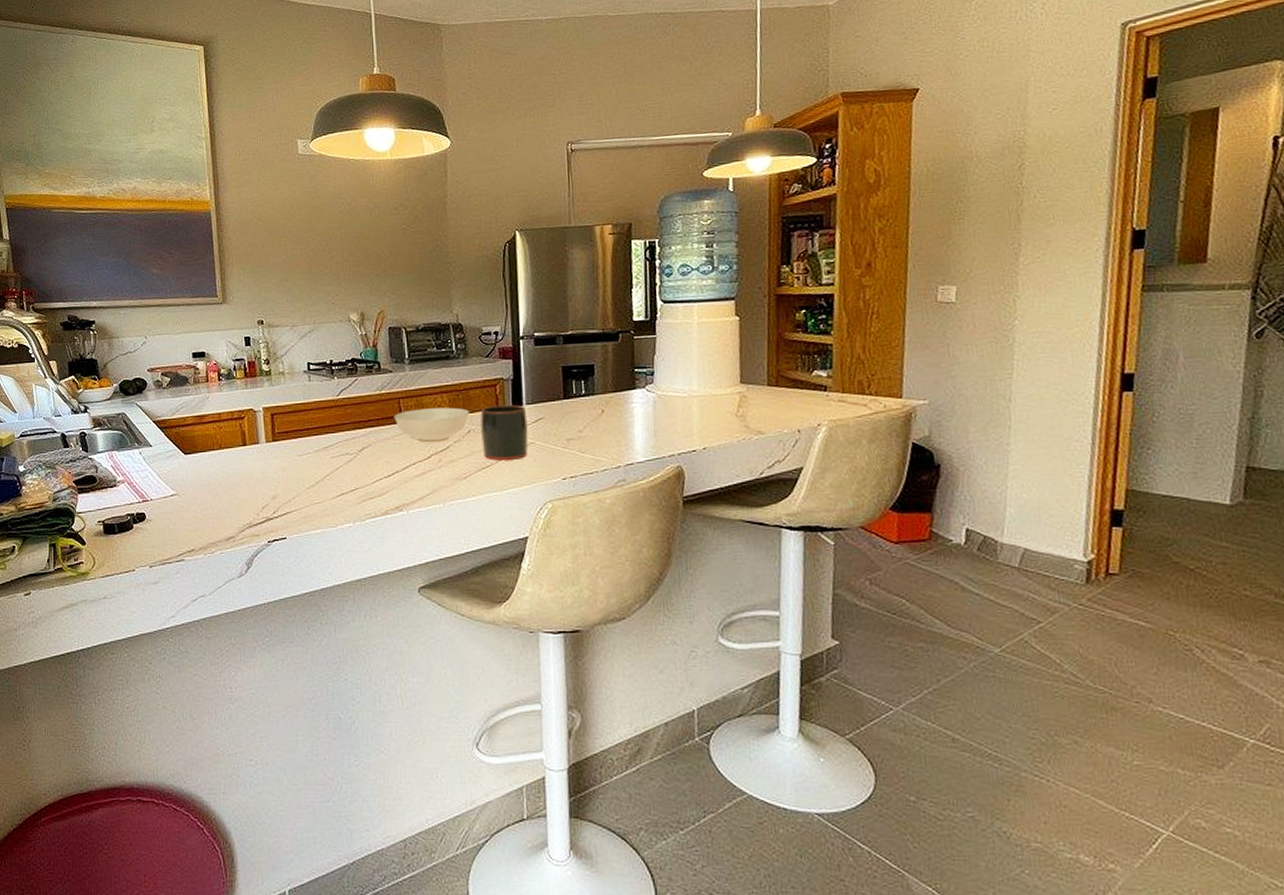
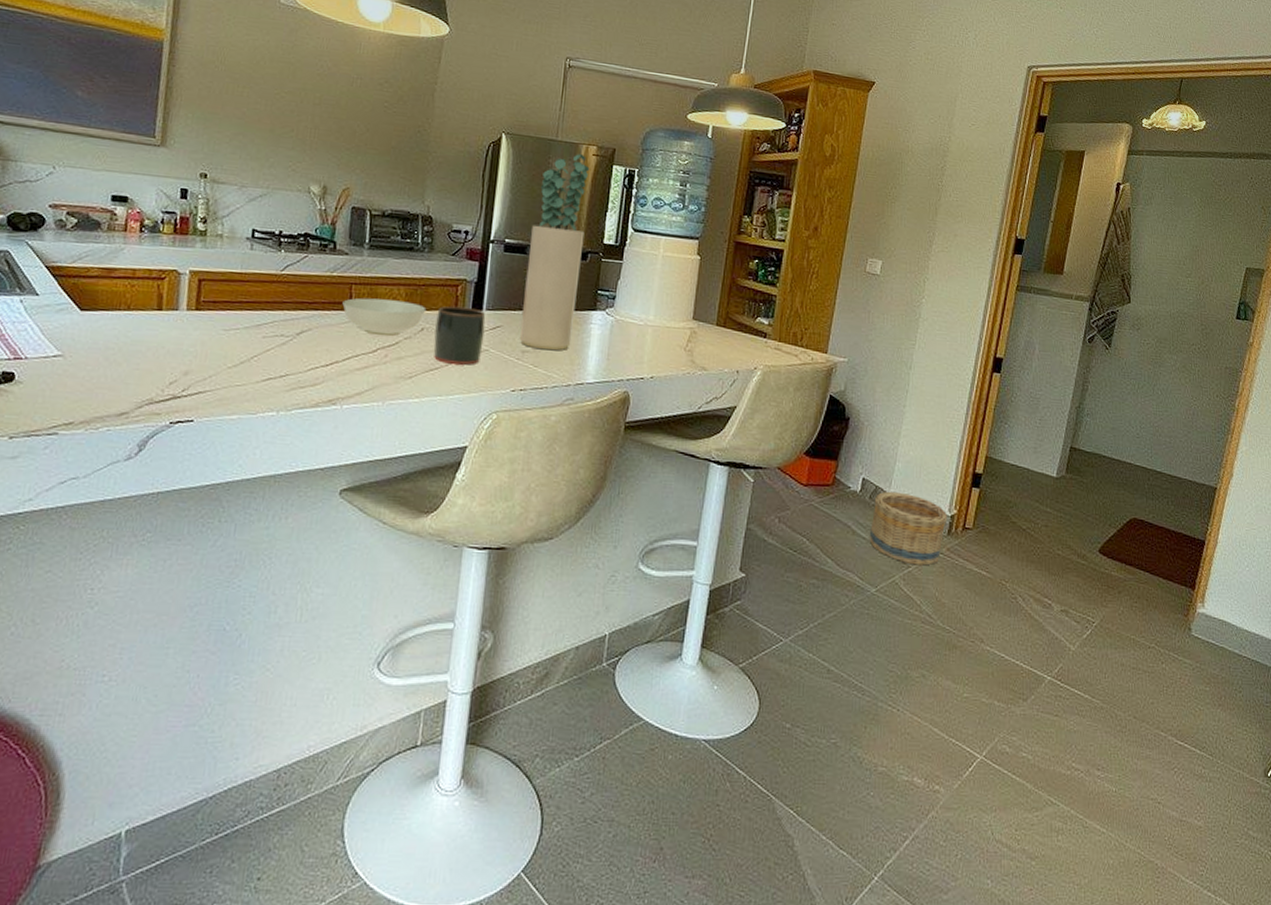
vase: none [558,226,615,436] -> present [519,144,590,351]
basket: none [983,540,1084,620] -> present [869,491,948,566]

